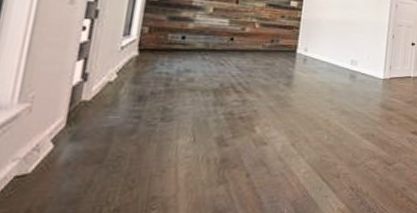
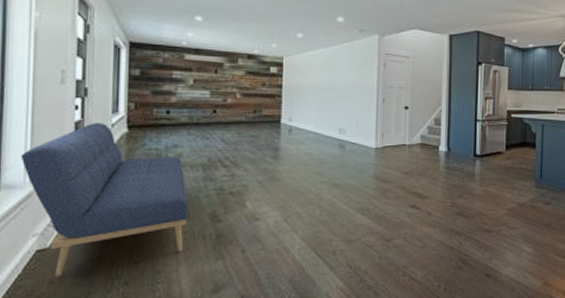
sofa: none [10,44,195,205] -> present [20,123,188,277]

